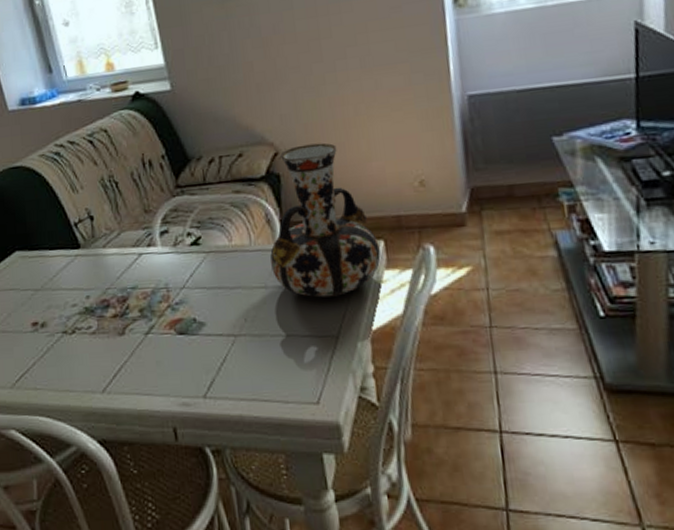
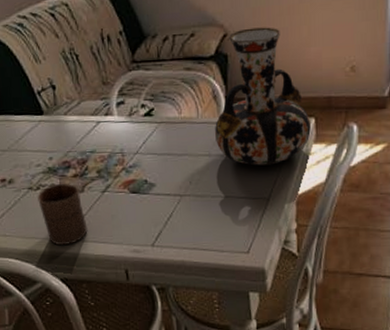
cup: none [72,324,129,400] -> present [37,183,88,246]

